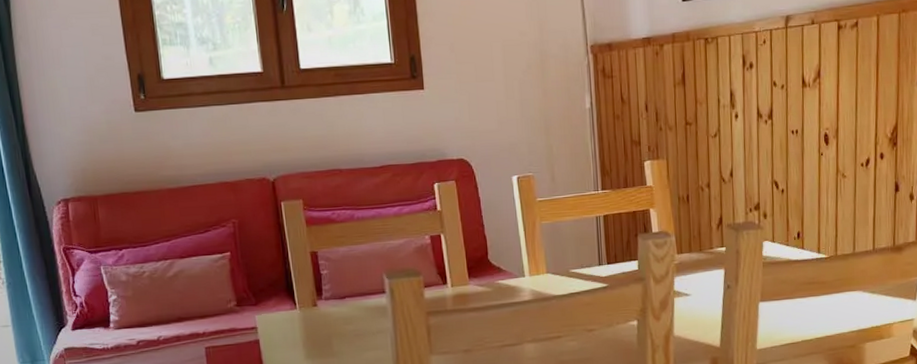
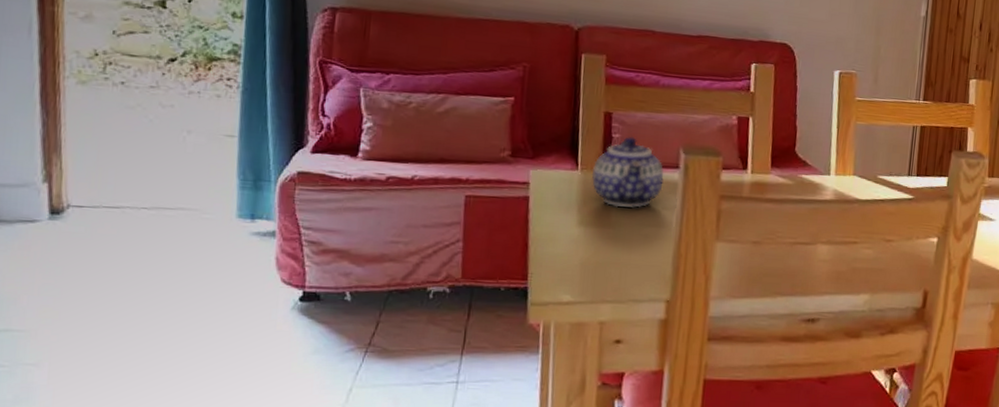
teapot: none [309,270,374,338] -> present [591,136,664,208]

